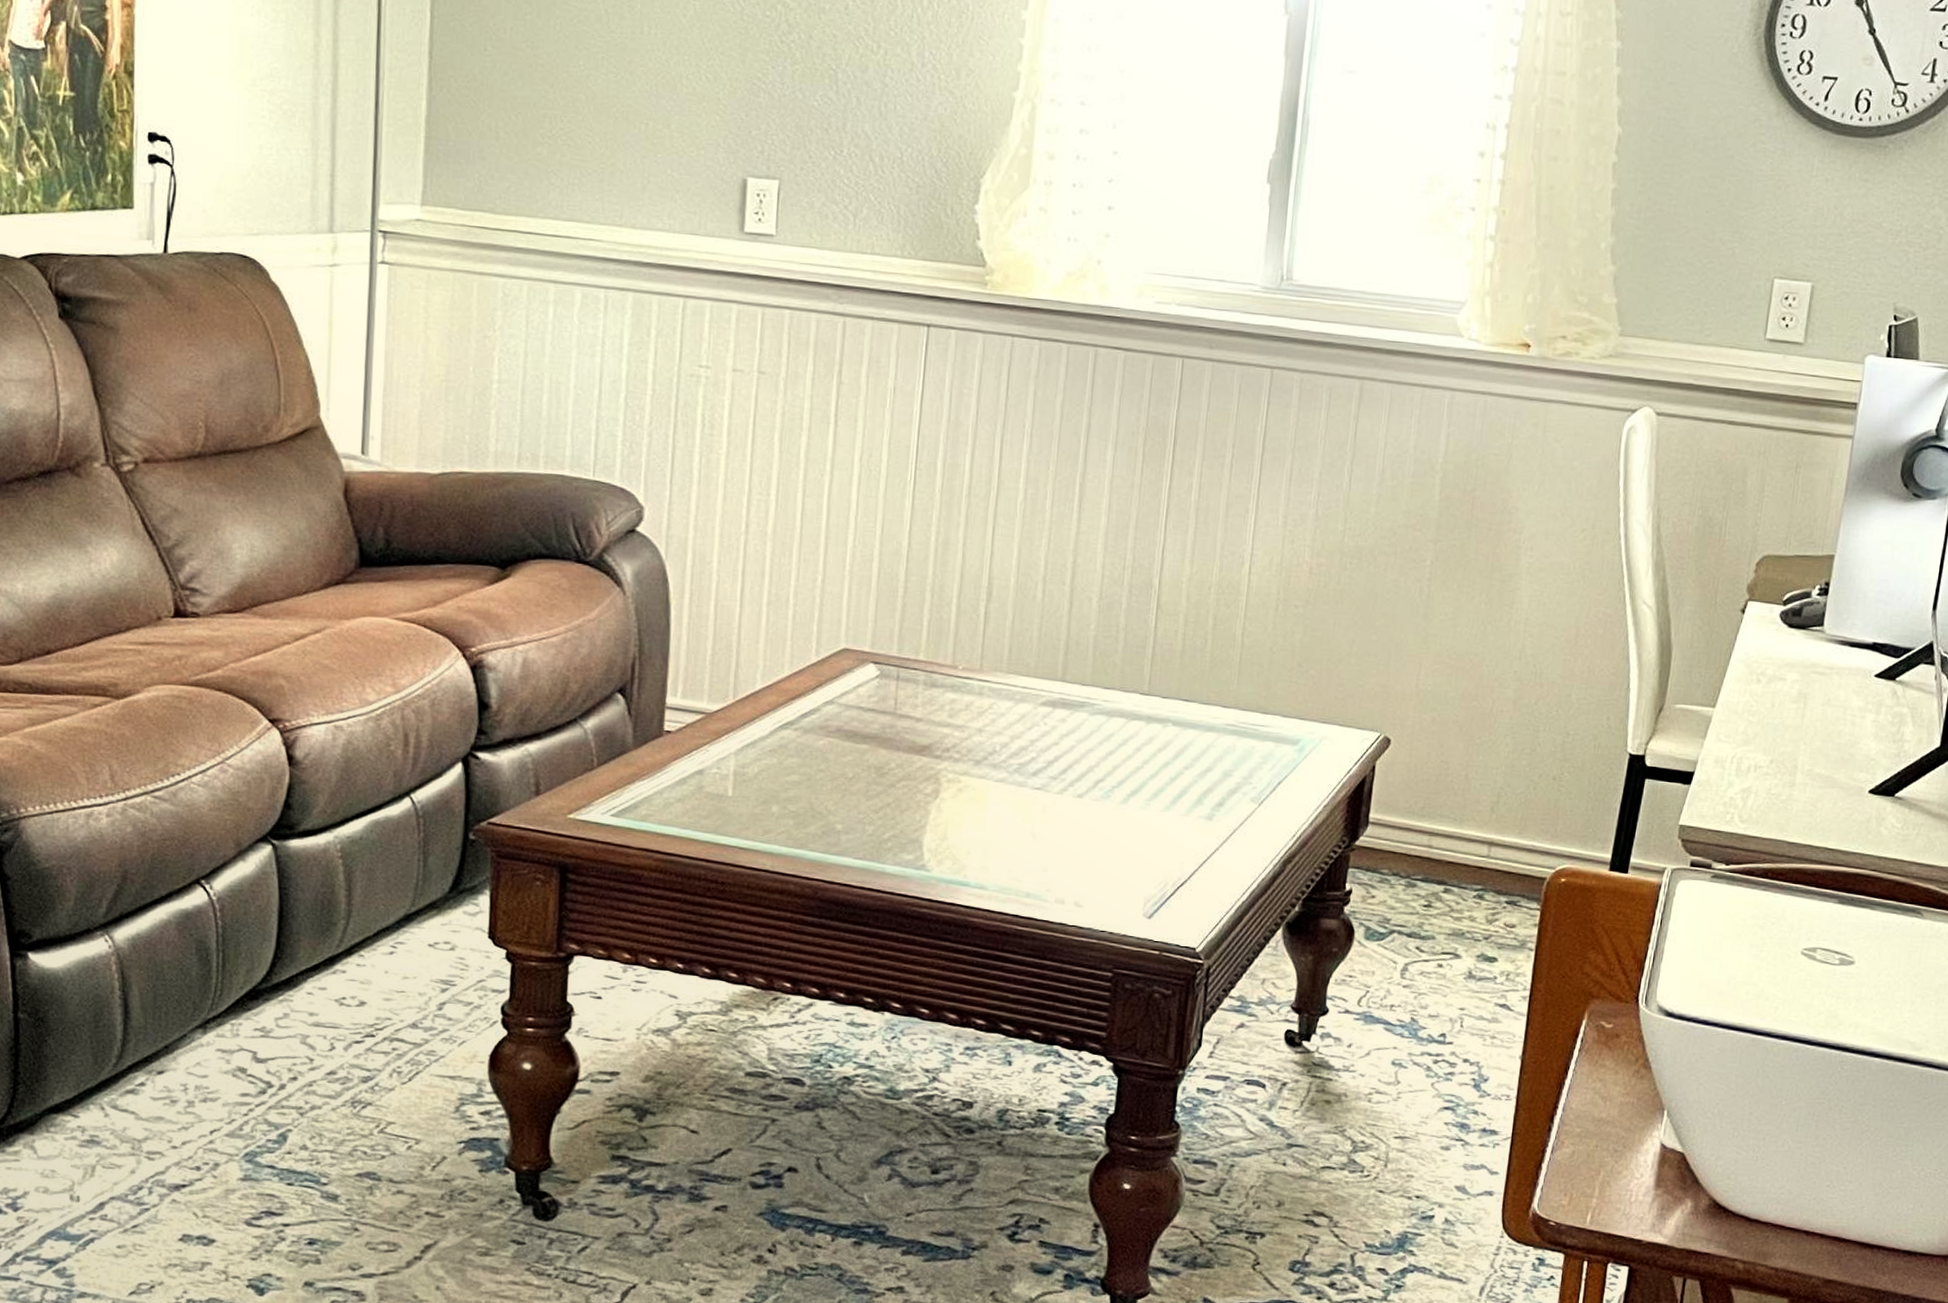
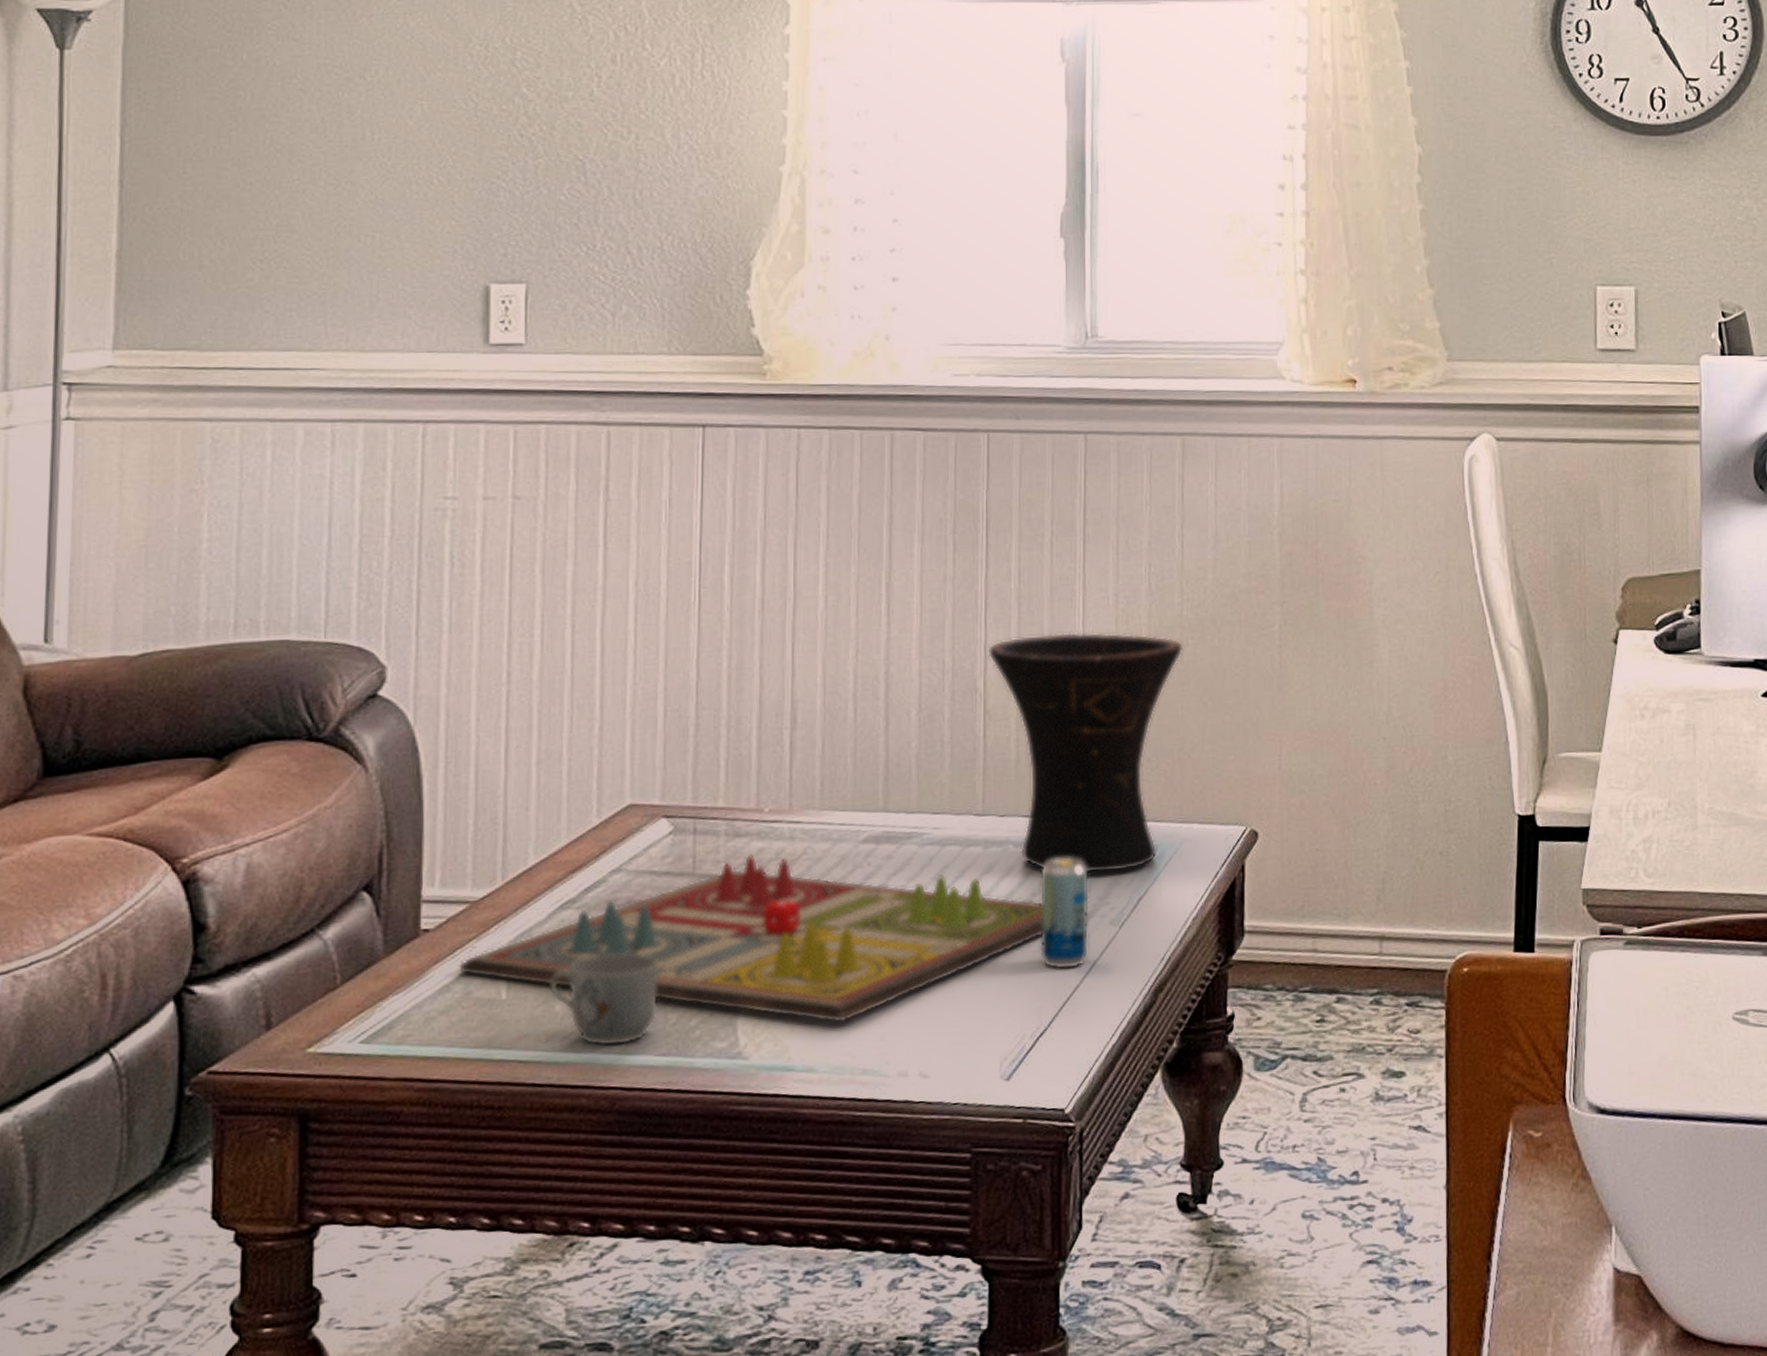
gameboard: none [693,703,1194,853] -> present [457,854,1044,1024]
mug: none [767,770,860,846] -> present [548,953,659,1047]
vase: none [1164,544,1342,758] -> present [987,632,1183,874]
beverage can: none [1187,739,1237,834] -> present [1039,857,1090,969]

